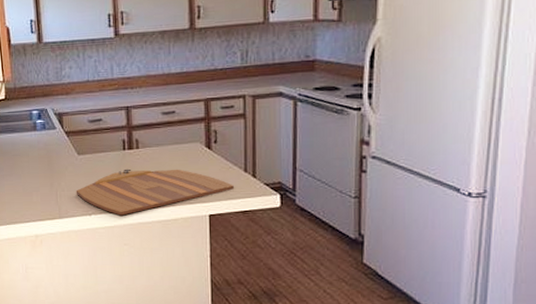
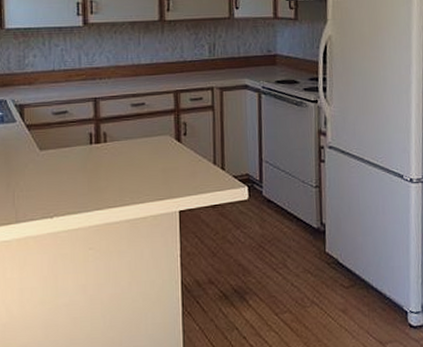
cutting board: present [76,169,234,216] -> none [36,163,203,217]

